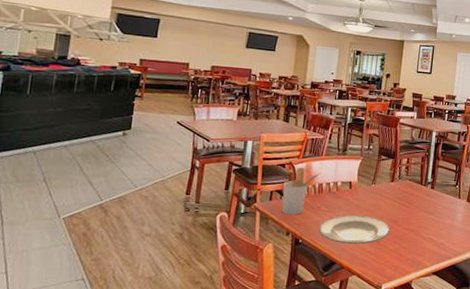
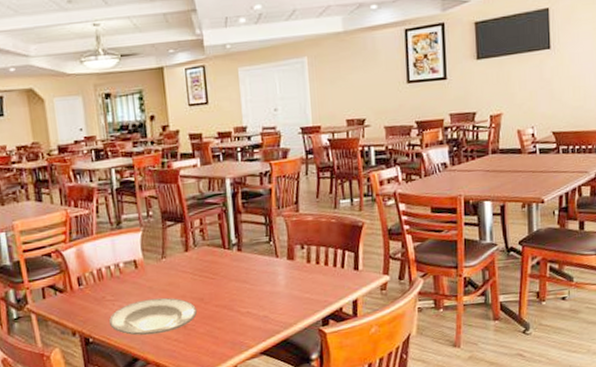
utensil holder: present [281,167,321,215] -> none [54,253,96,312]

